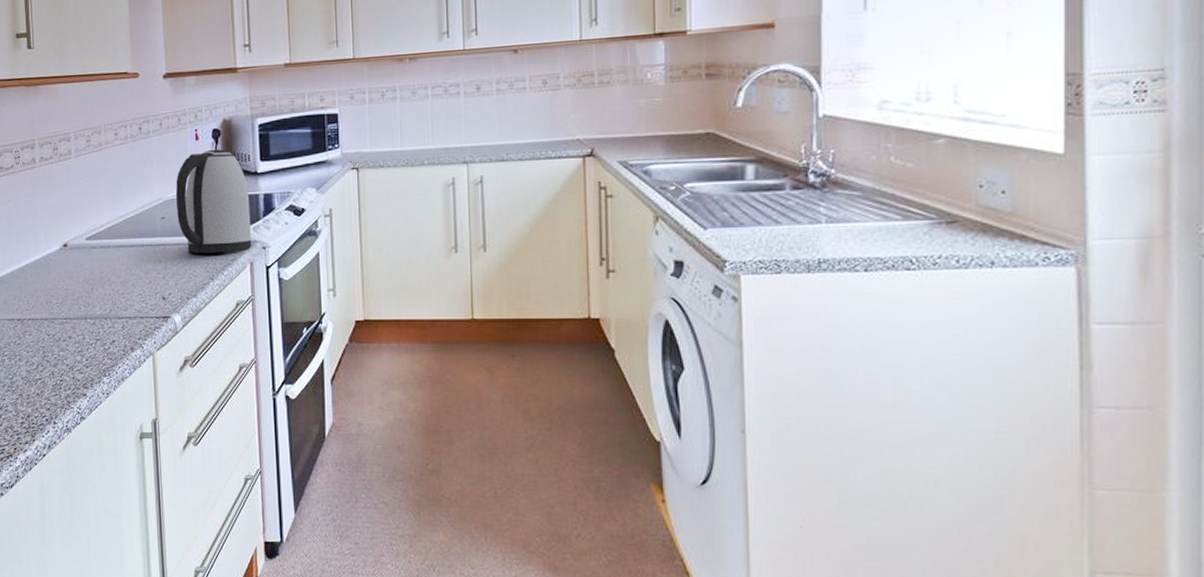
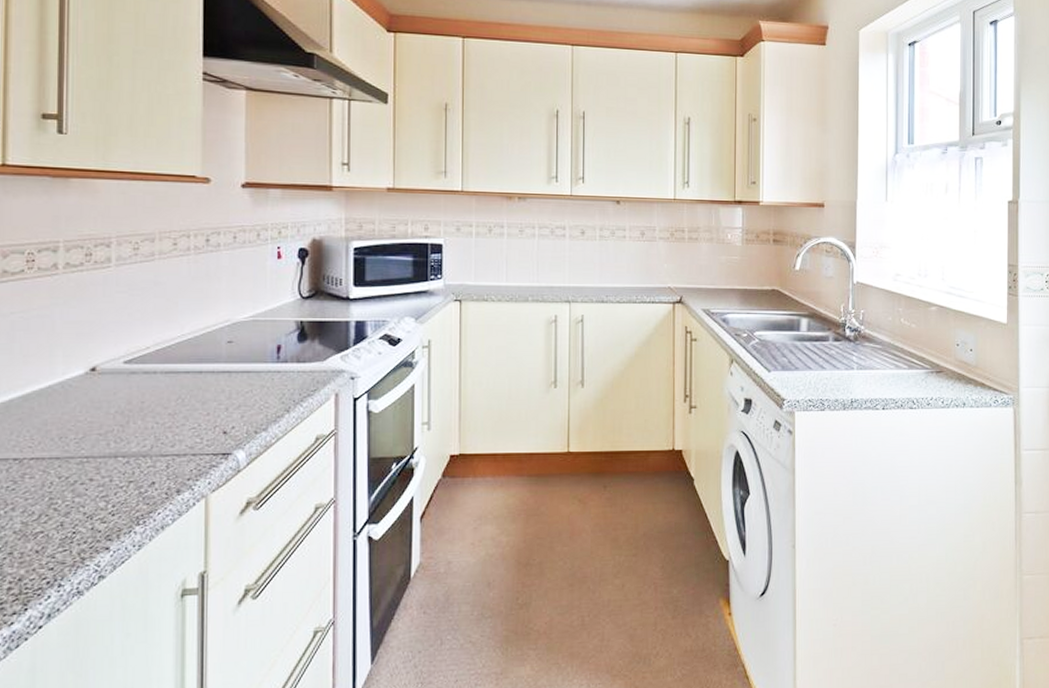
kettle: present [176,149,252,253] -> none [248,270,339,382]

